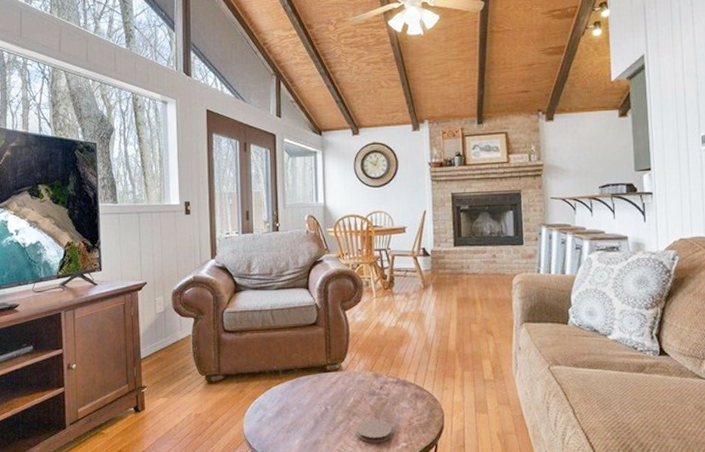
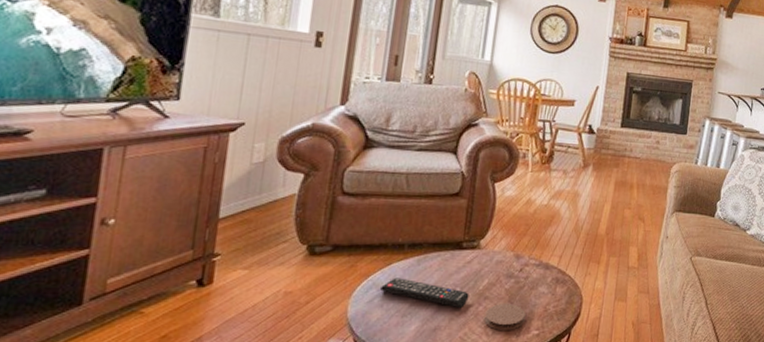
remote control: none [266,399,339,423] -> present [380,277,469,307]

